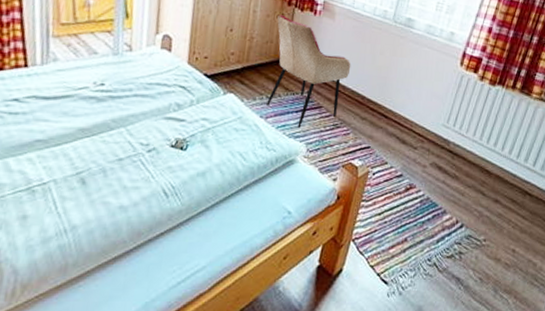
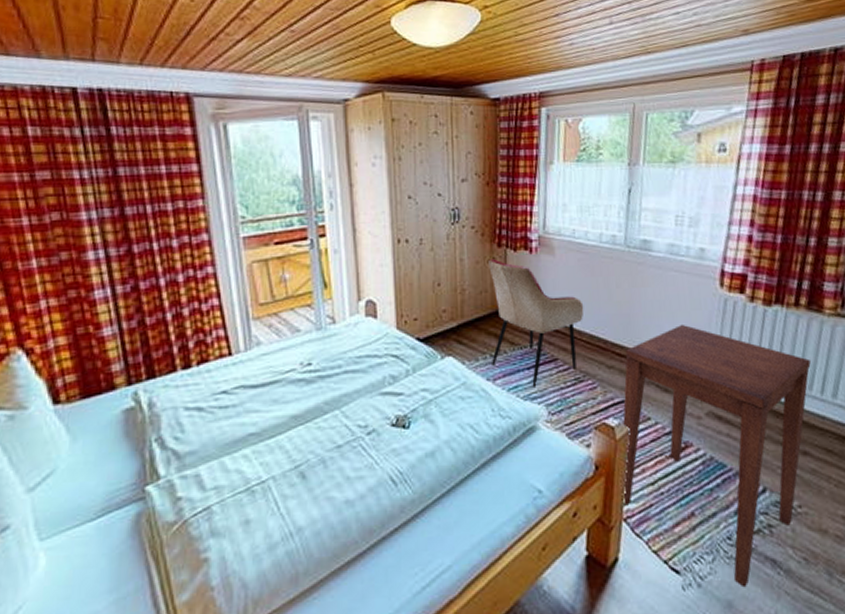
side table: none [353,91,514,297] -> present [622,324,811,588]

